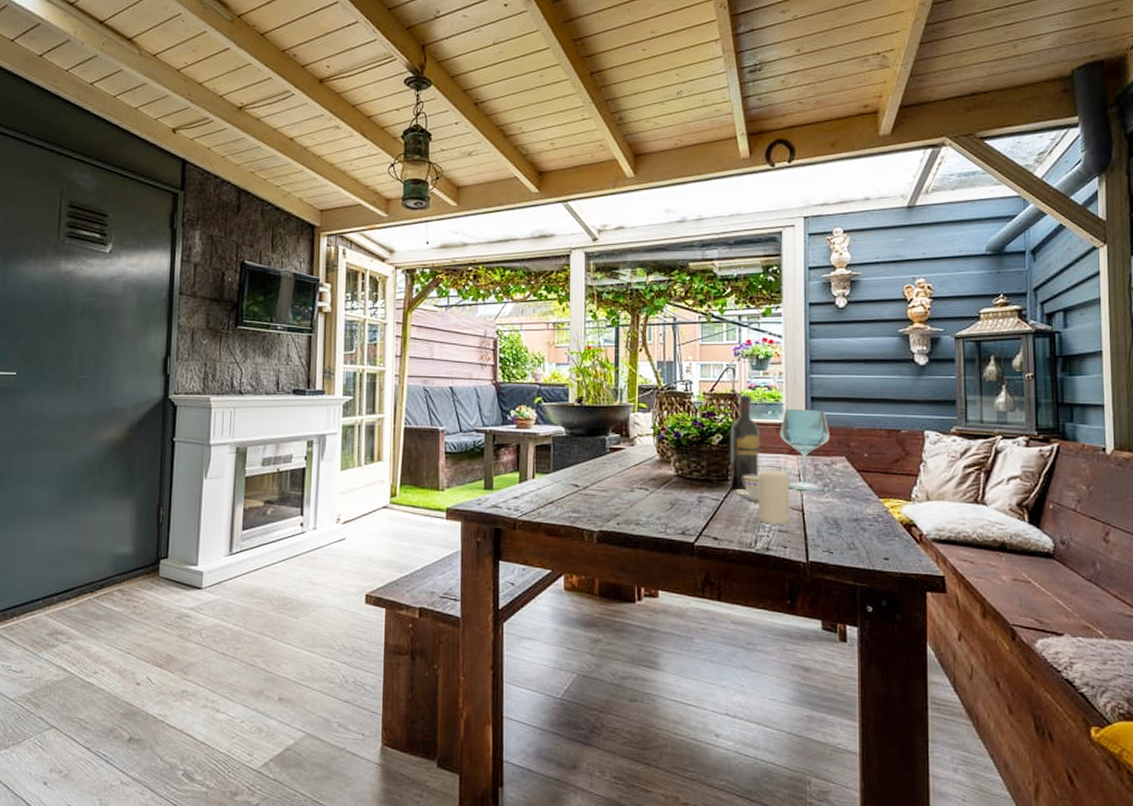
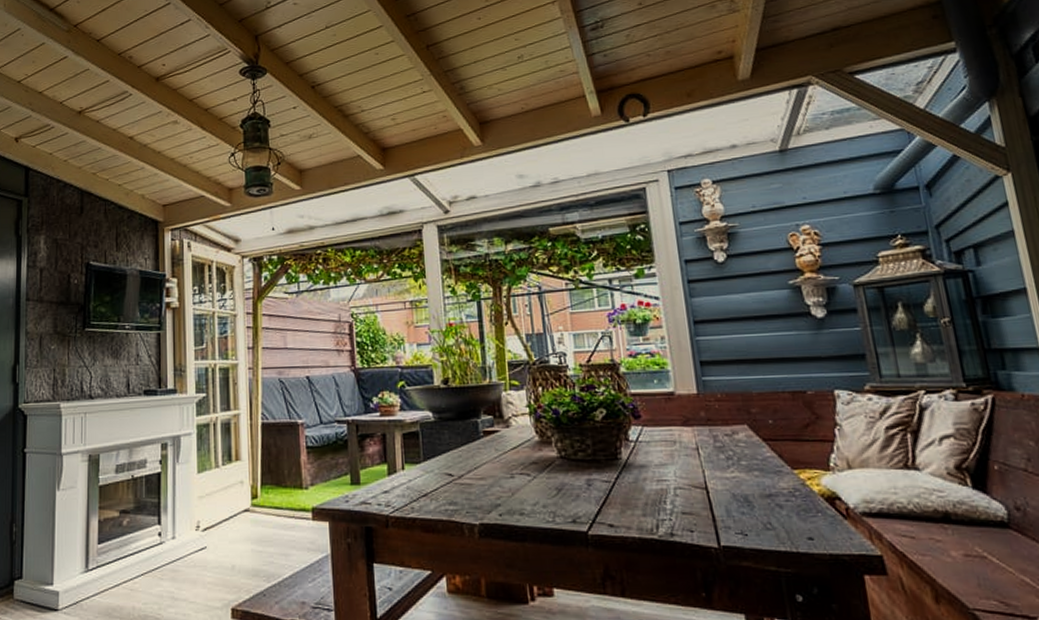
wine bottle: present [730,394,759,491] -> none [614,363,652,470]
teacup: present [734,475,760,503] -> none [625,451,657,483]
candle: present [758,470,791,525] -> none [652,444,695,507]
wine glass: present [779,408,830,491] -> none [669,374,729,466]

